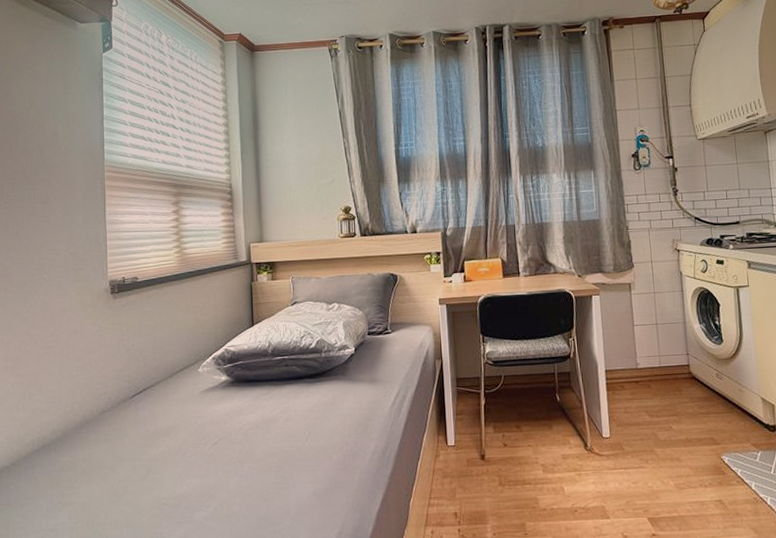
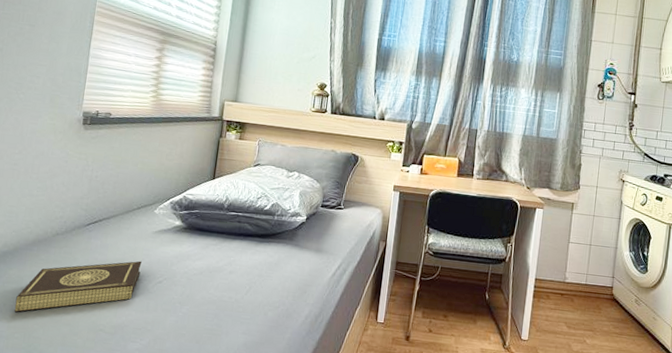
book: none [73,424,195,500] -> present [14,261,142,312]

